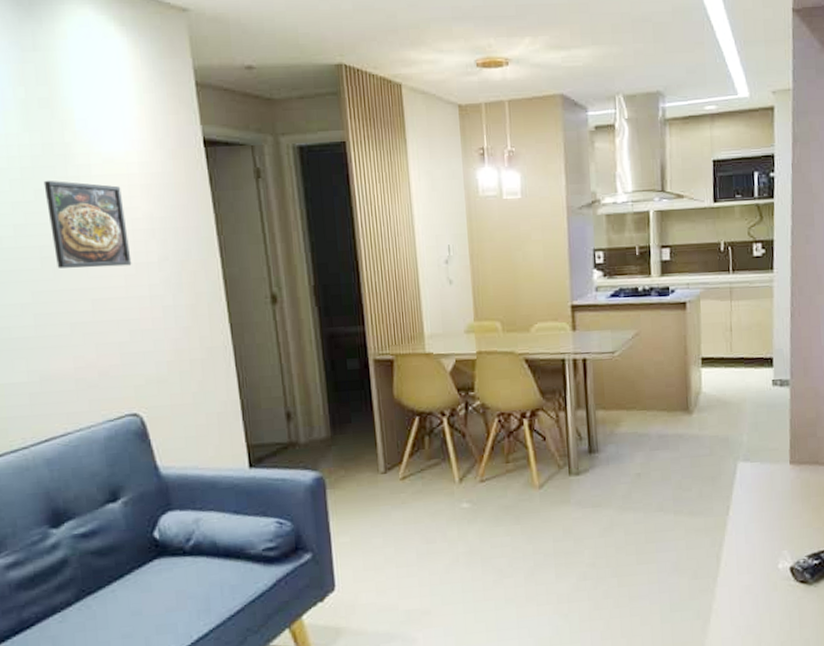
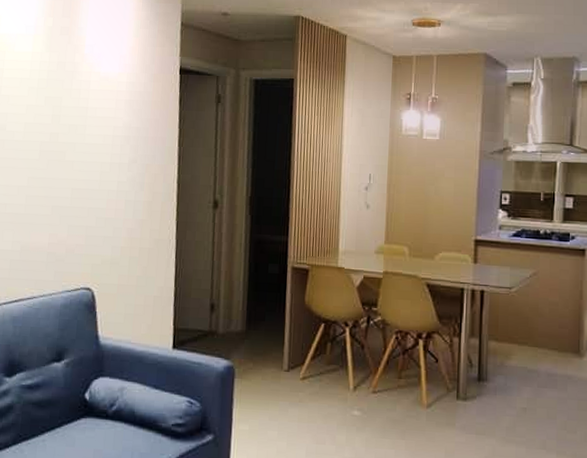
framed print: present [43,180,132,268] -> none [51,90,110,164]

